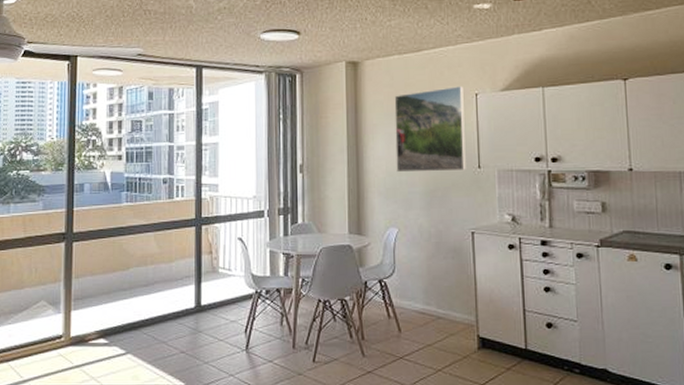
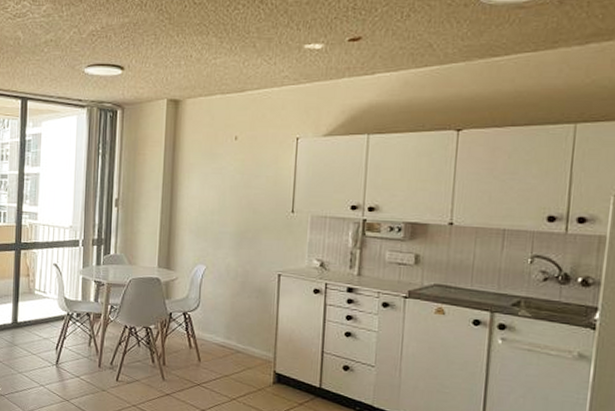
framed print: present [394,86,466,173] -> none [209,129,284,215]

